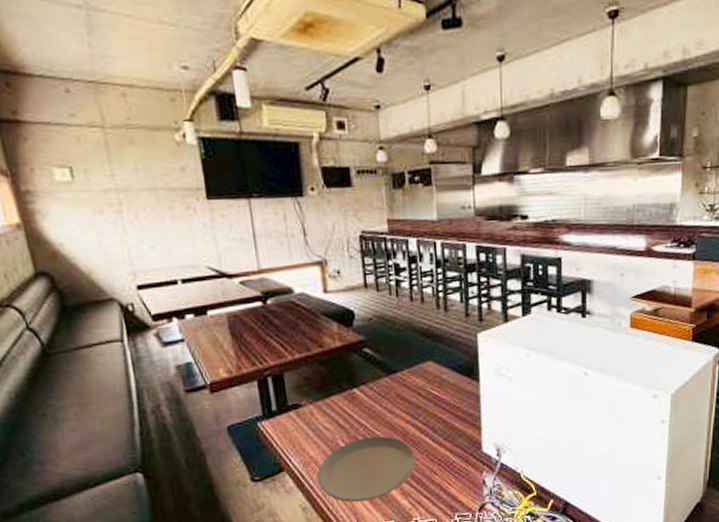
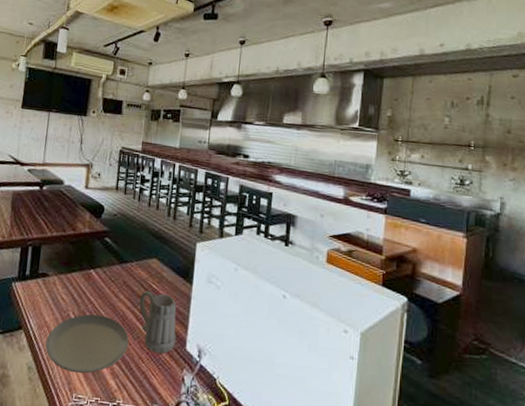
beer mug: none [419,398,470,462] -> present [139,290,177,354]

